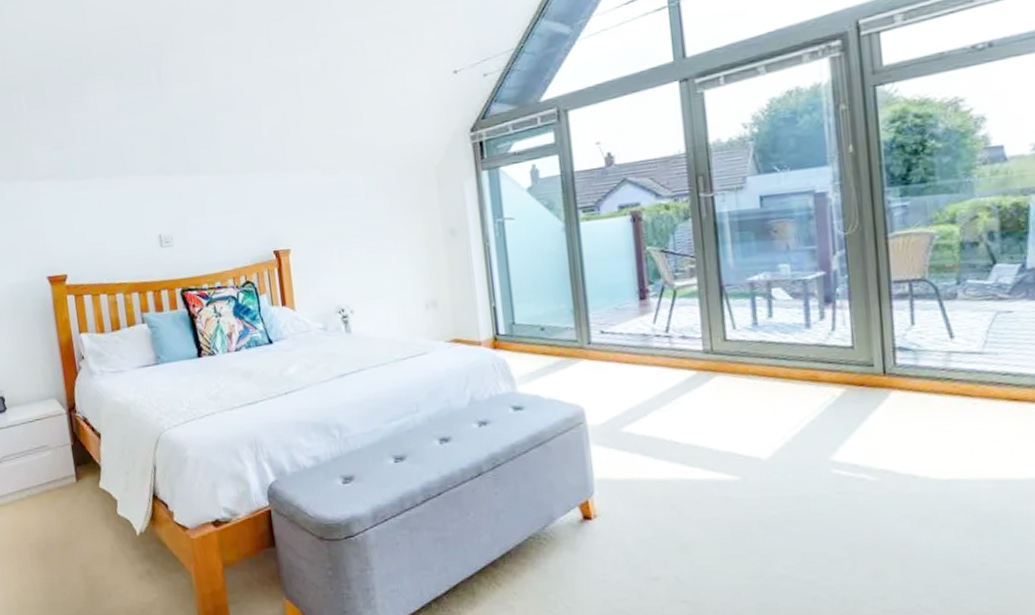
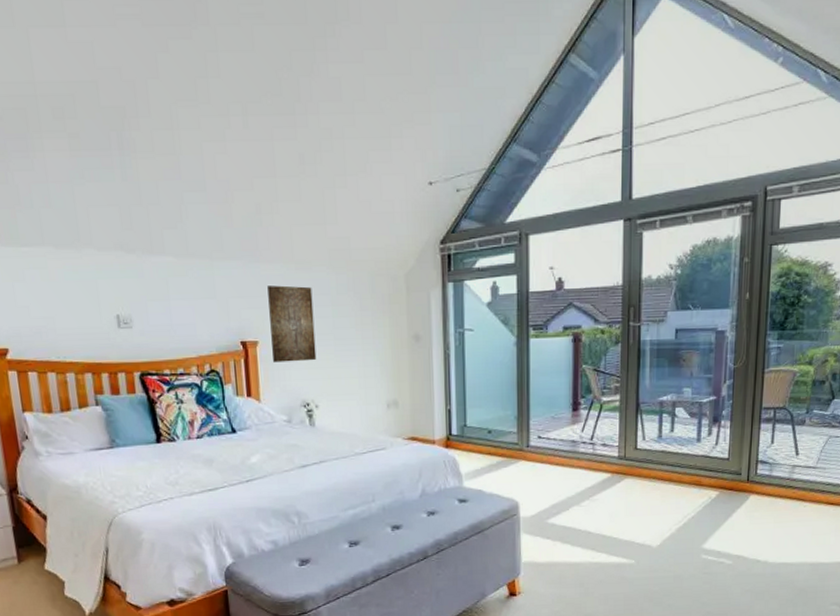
wall art: none [297,190,349,270] -> present [267,285,317,363]

